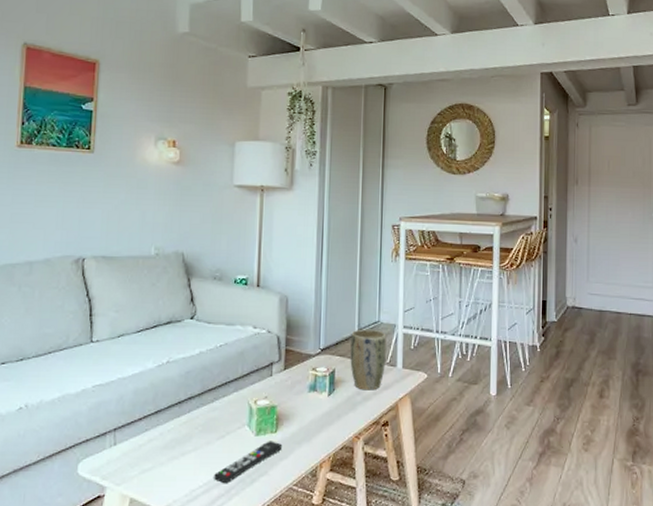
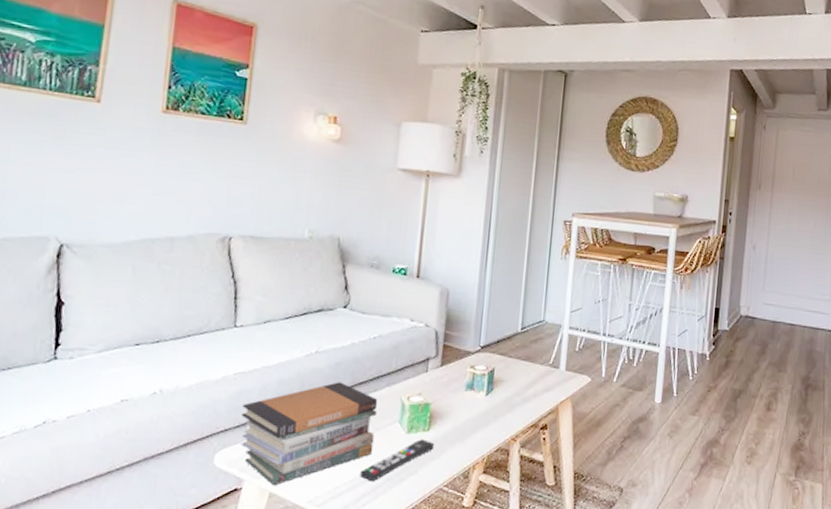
book stack: none [100,389,227,492] -> present [240,382,378,486]
plant pot: present [350,329,386,390] -> none [511,327,551,392]

